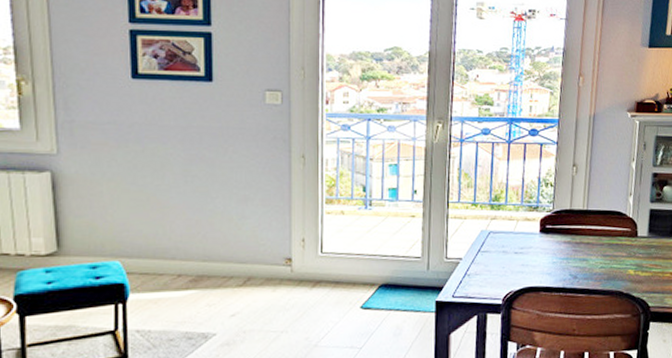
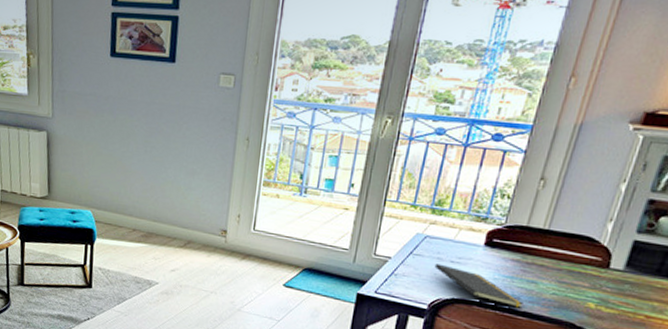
notepad: none [501,257,582,286] -> present [434,263,525,309]

